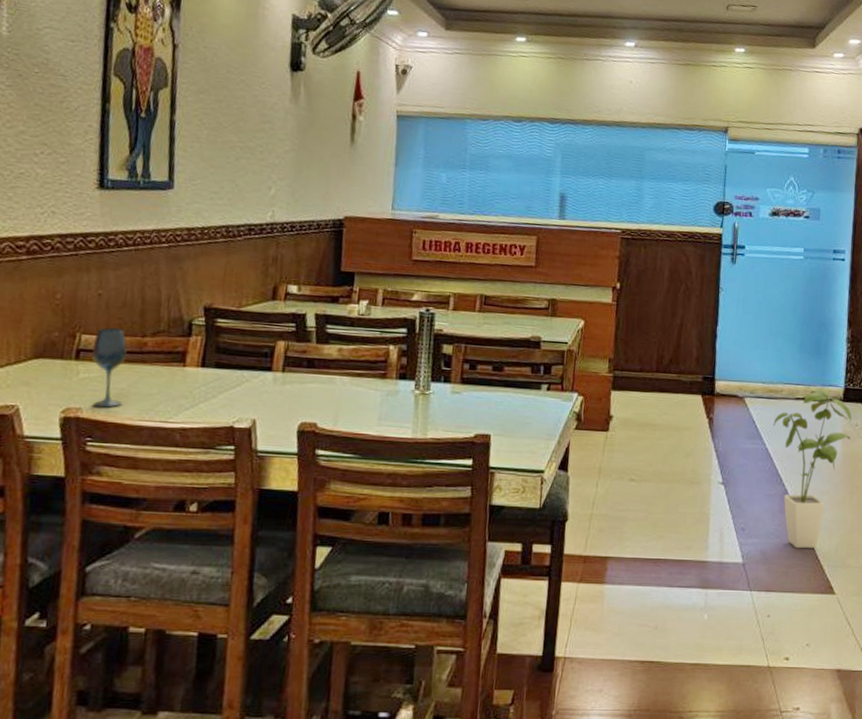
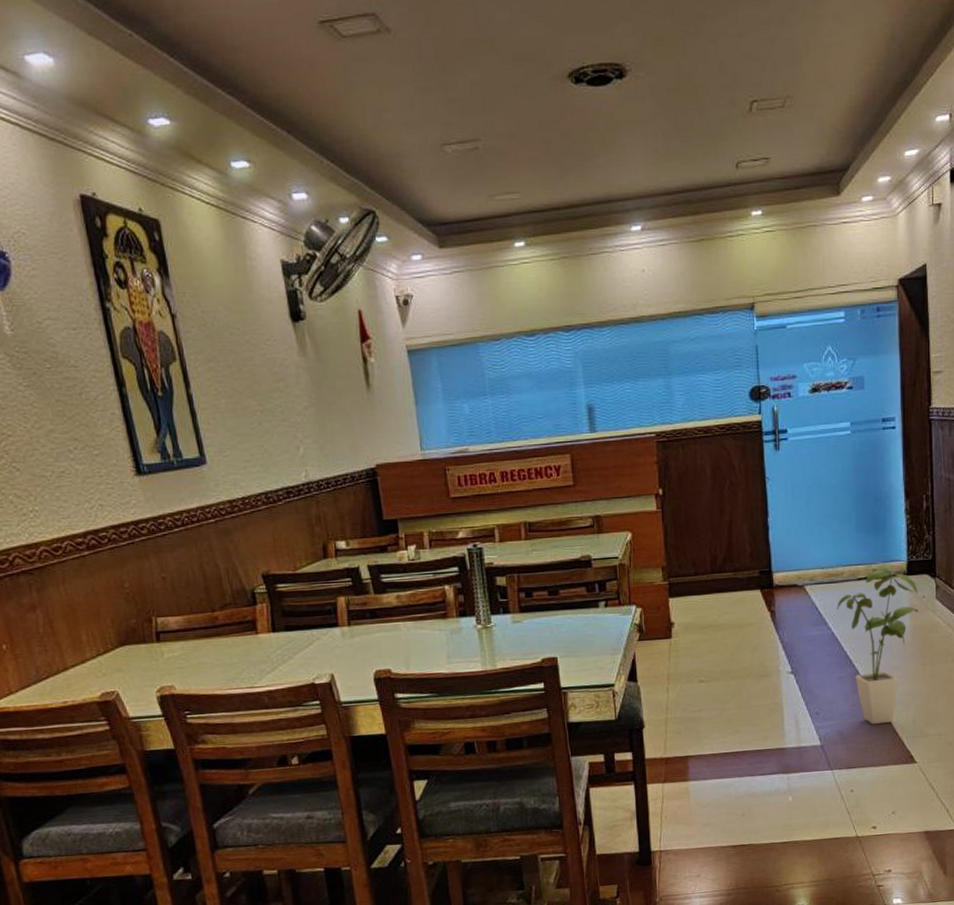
wineglass: present [92,328,127,408] -> none [169,607,208,683]

